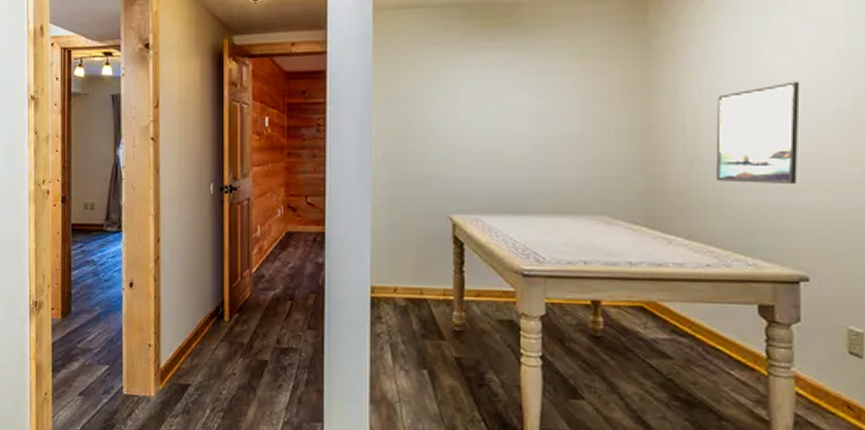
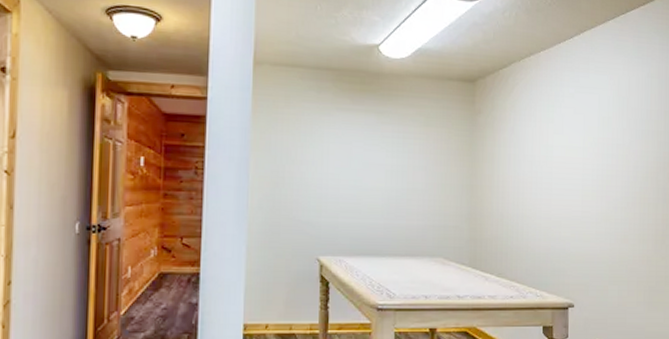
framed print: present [715,81,800,185] -> none [517,158,571,235]

